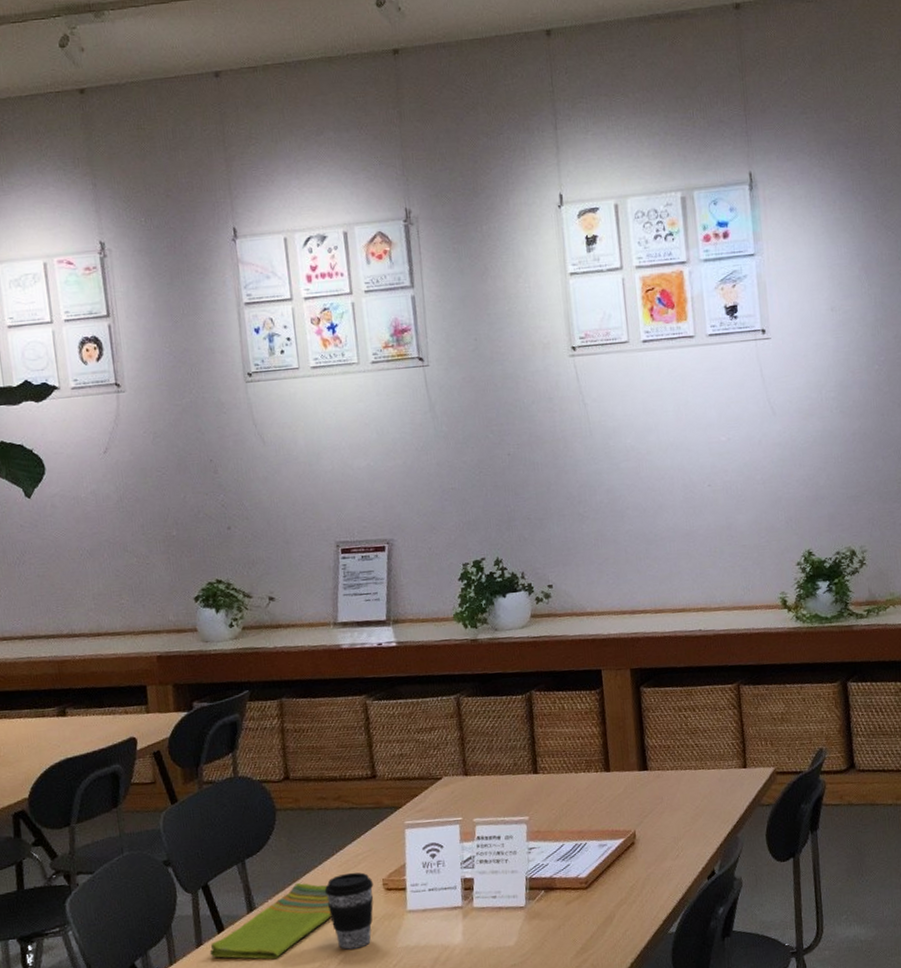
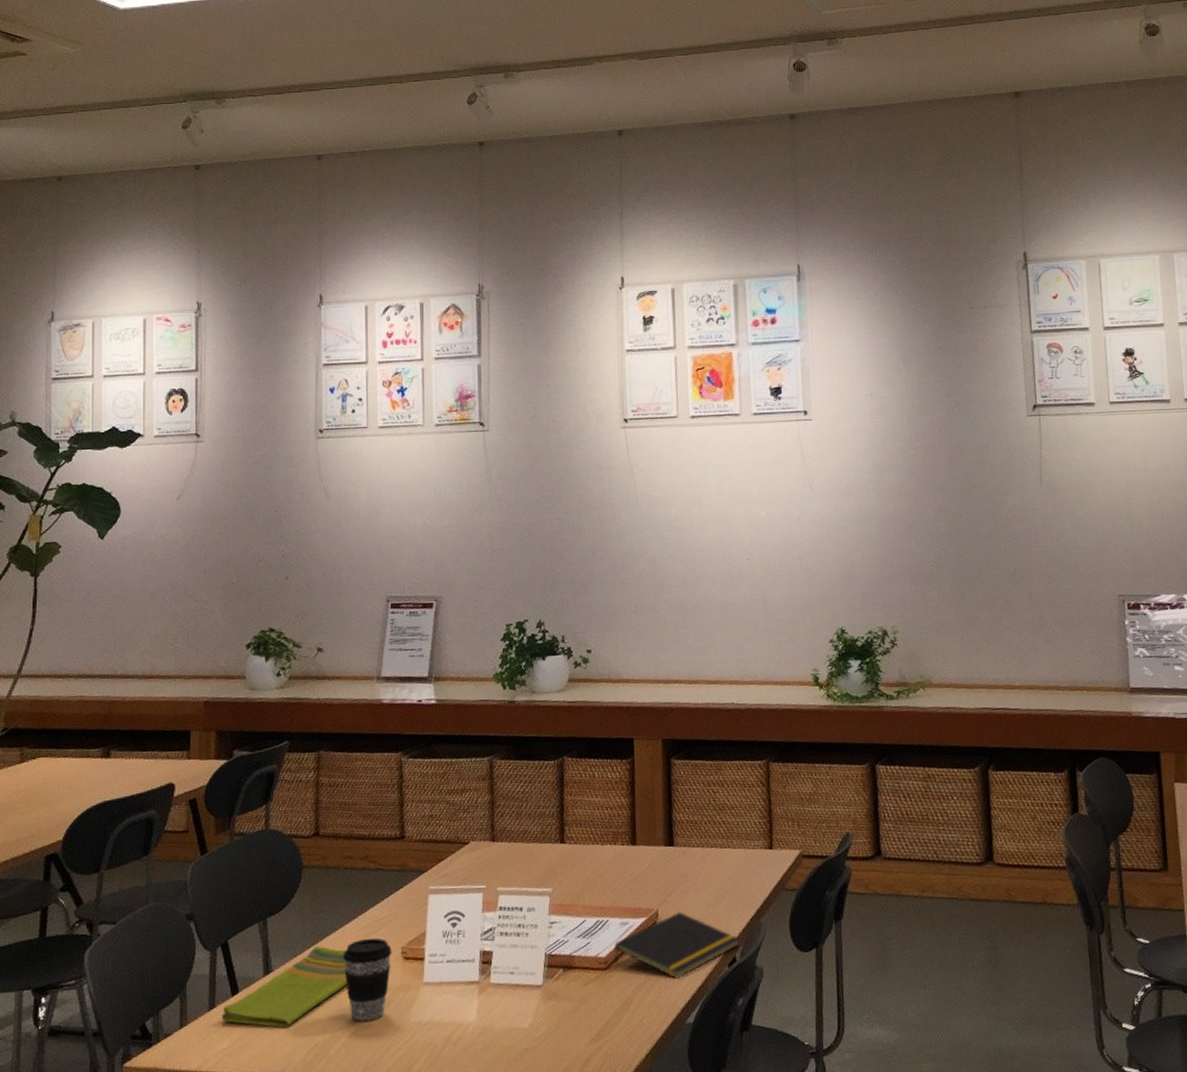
notepad: none [593,832,718,893] -> present [613,912,740,979]

